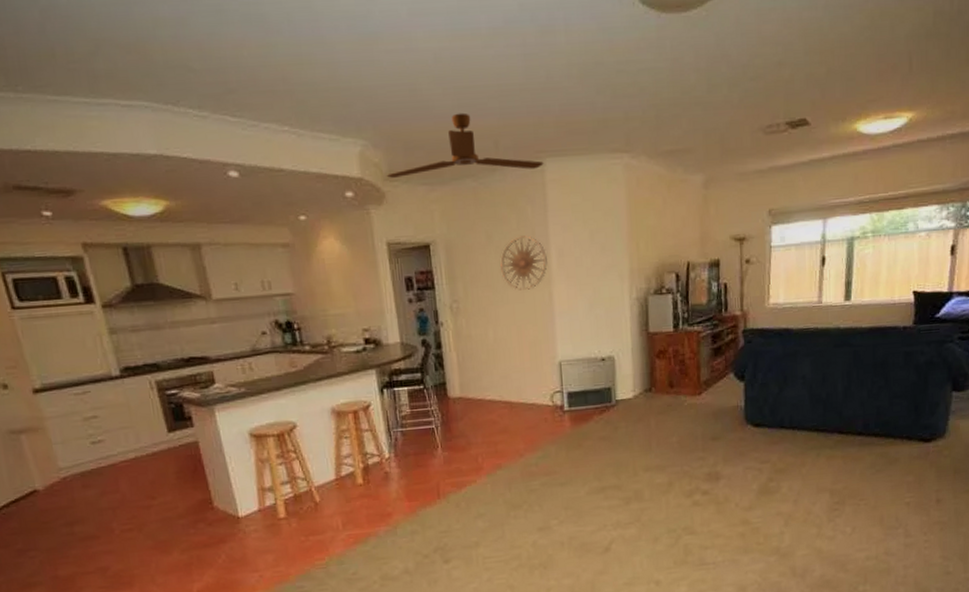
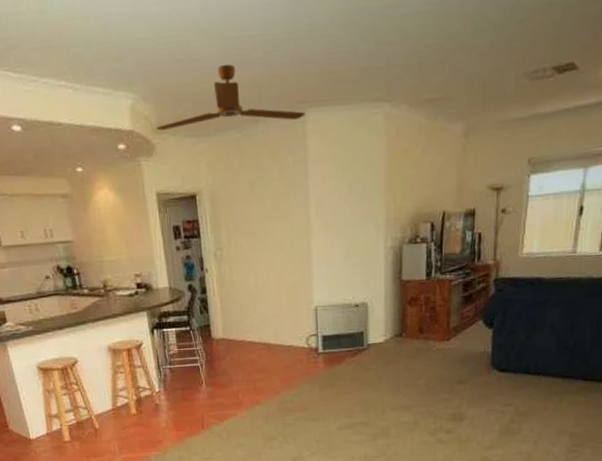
wall art: present [500,236,548,290] -> none [262,186,307,239]

